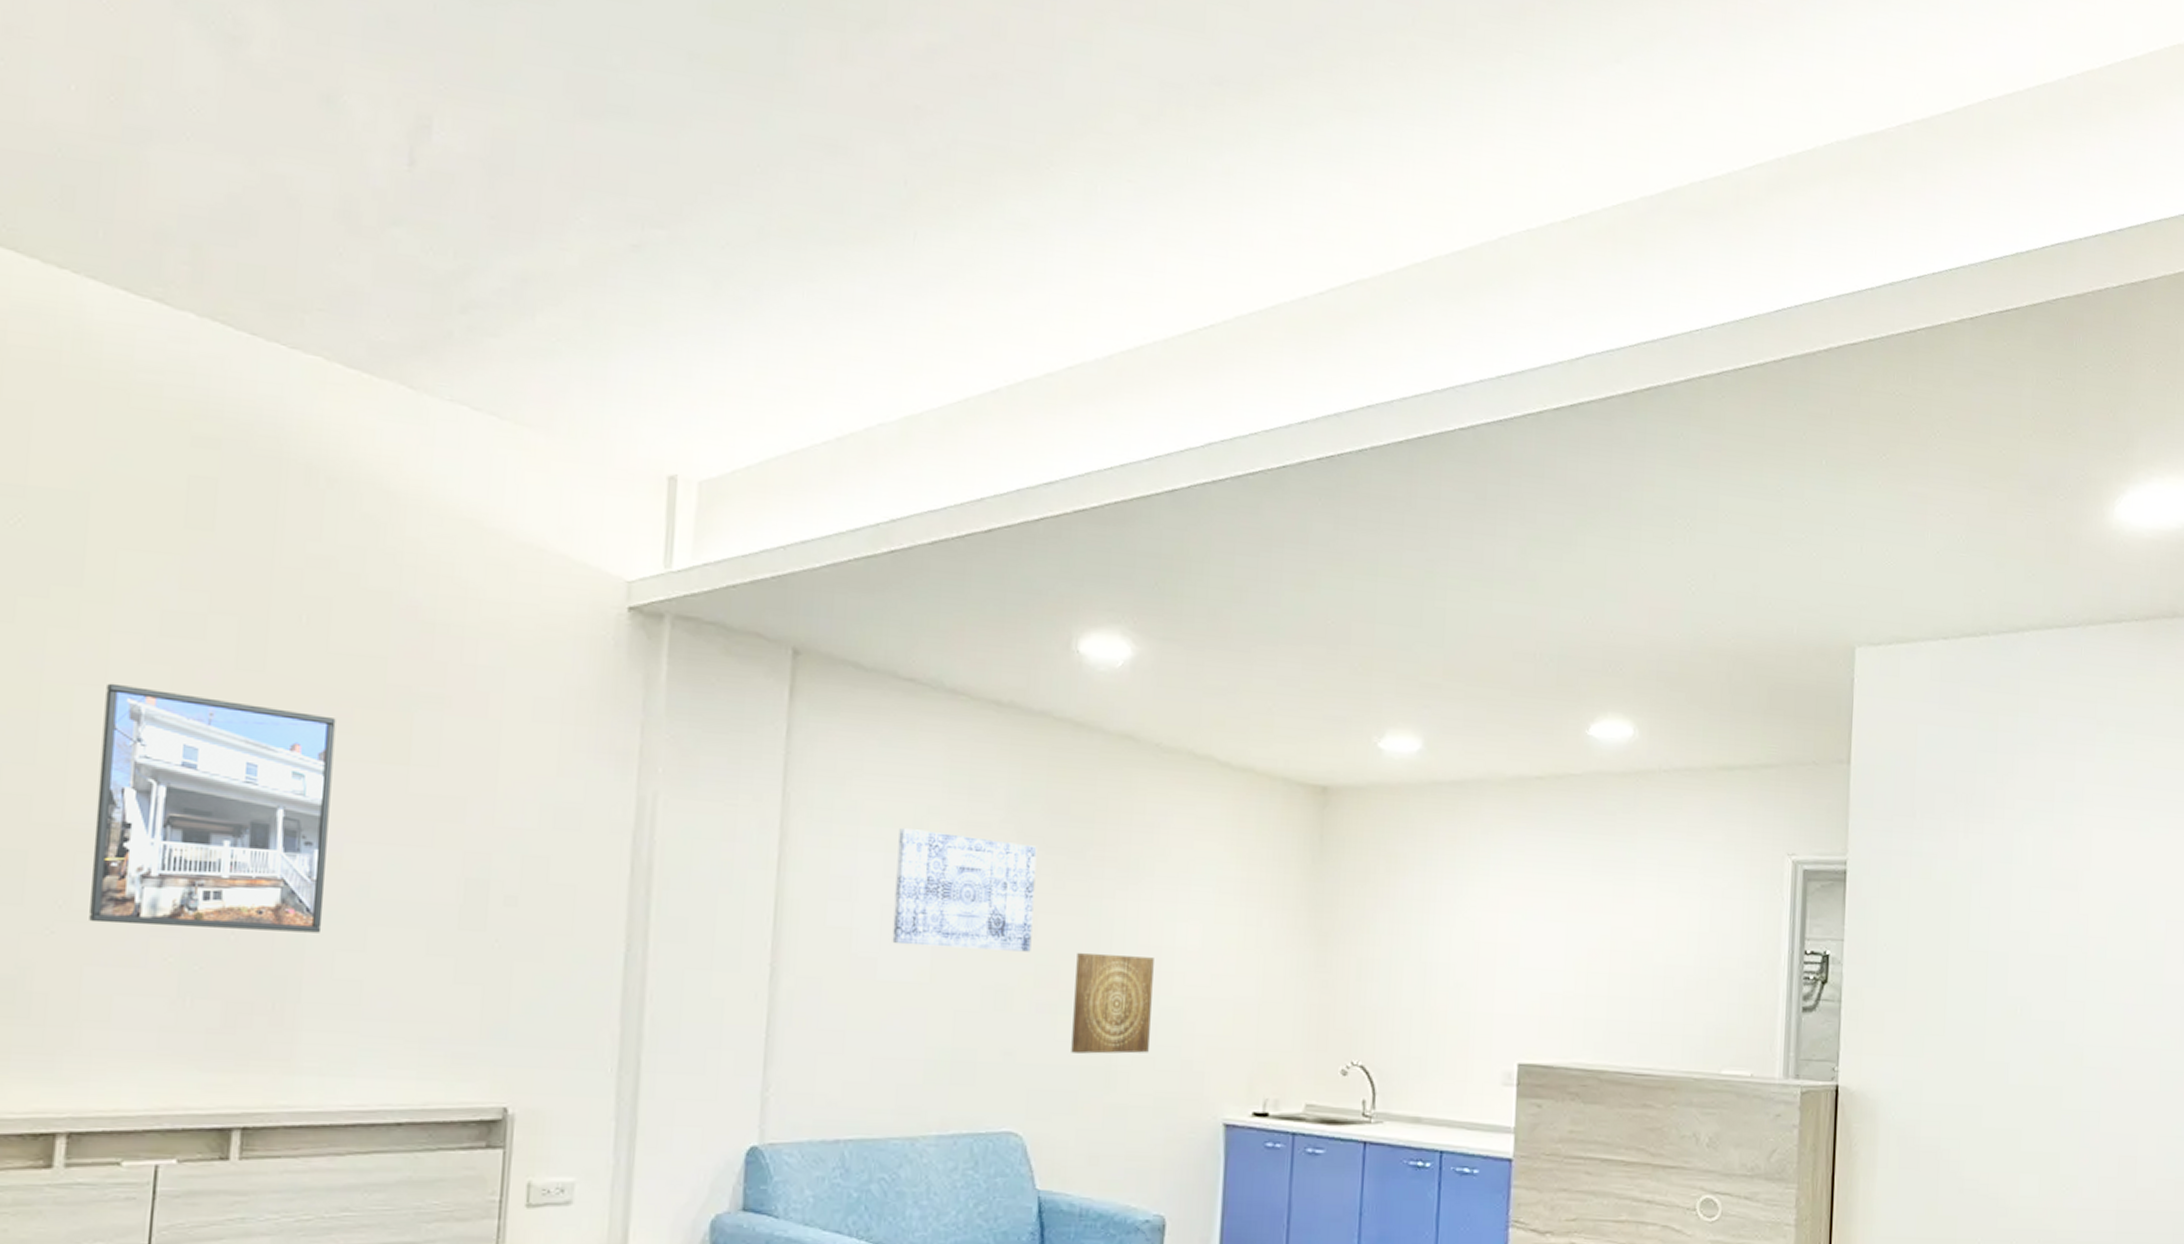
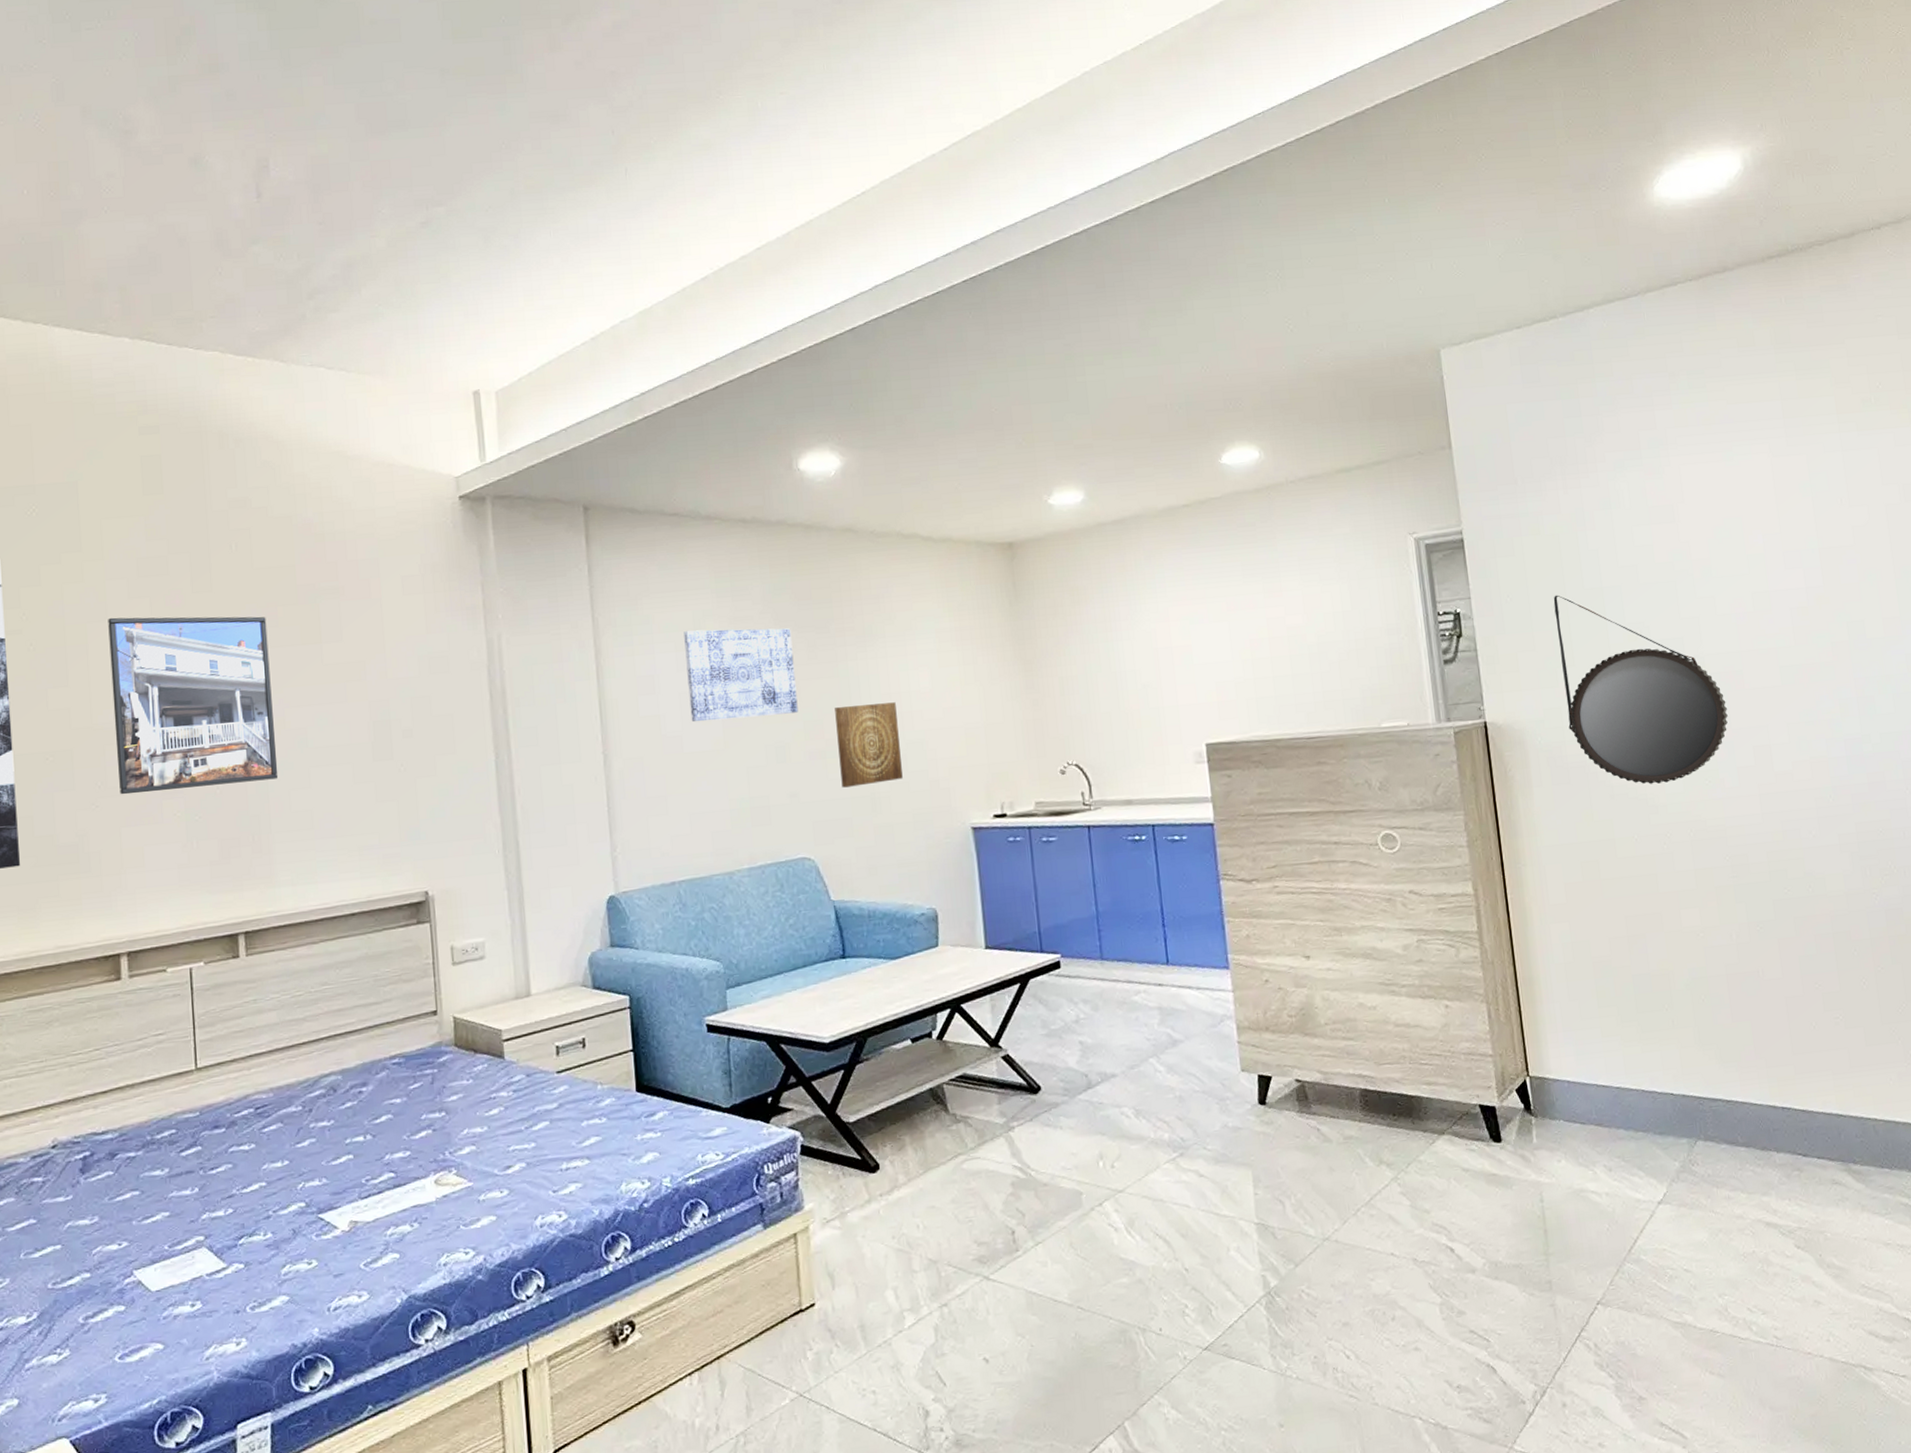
home mirror: none [1927,952,2099,1183] -> present [1553,595,1728,784]

